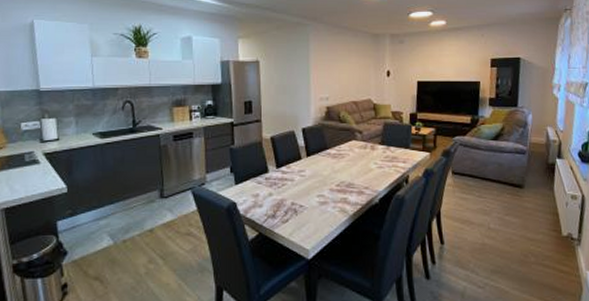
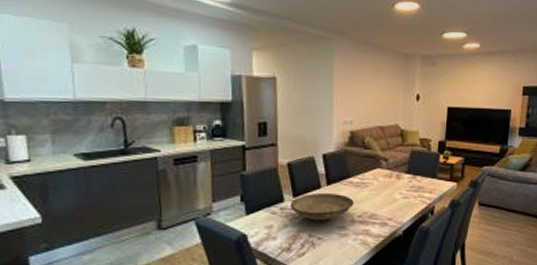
decorative bowl: none [273,163,332,191] -> present [289,192,354,222]

